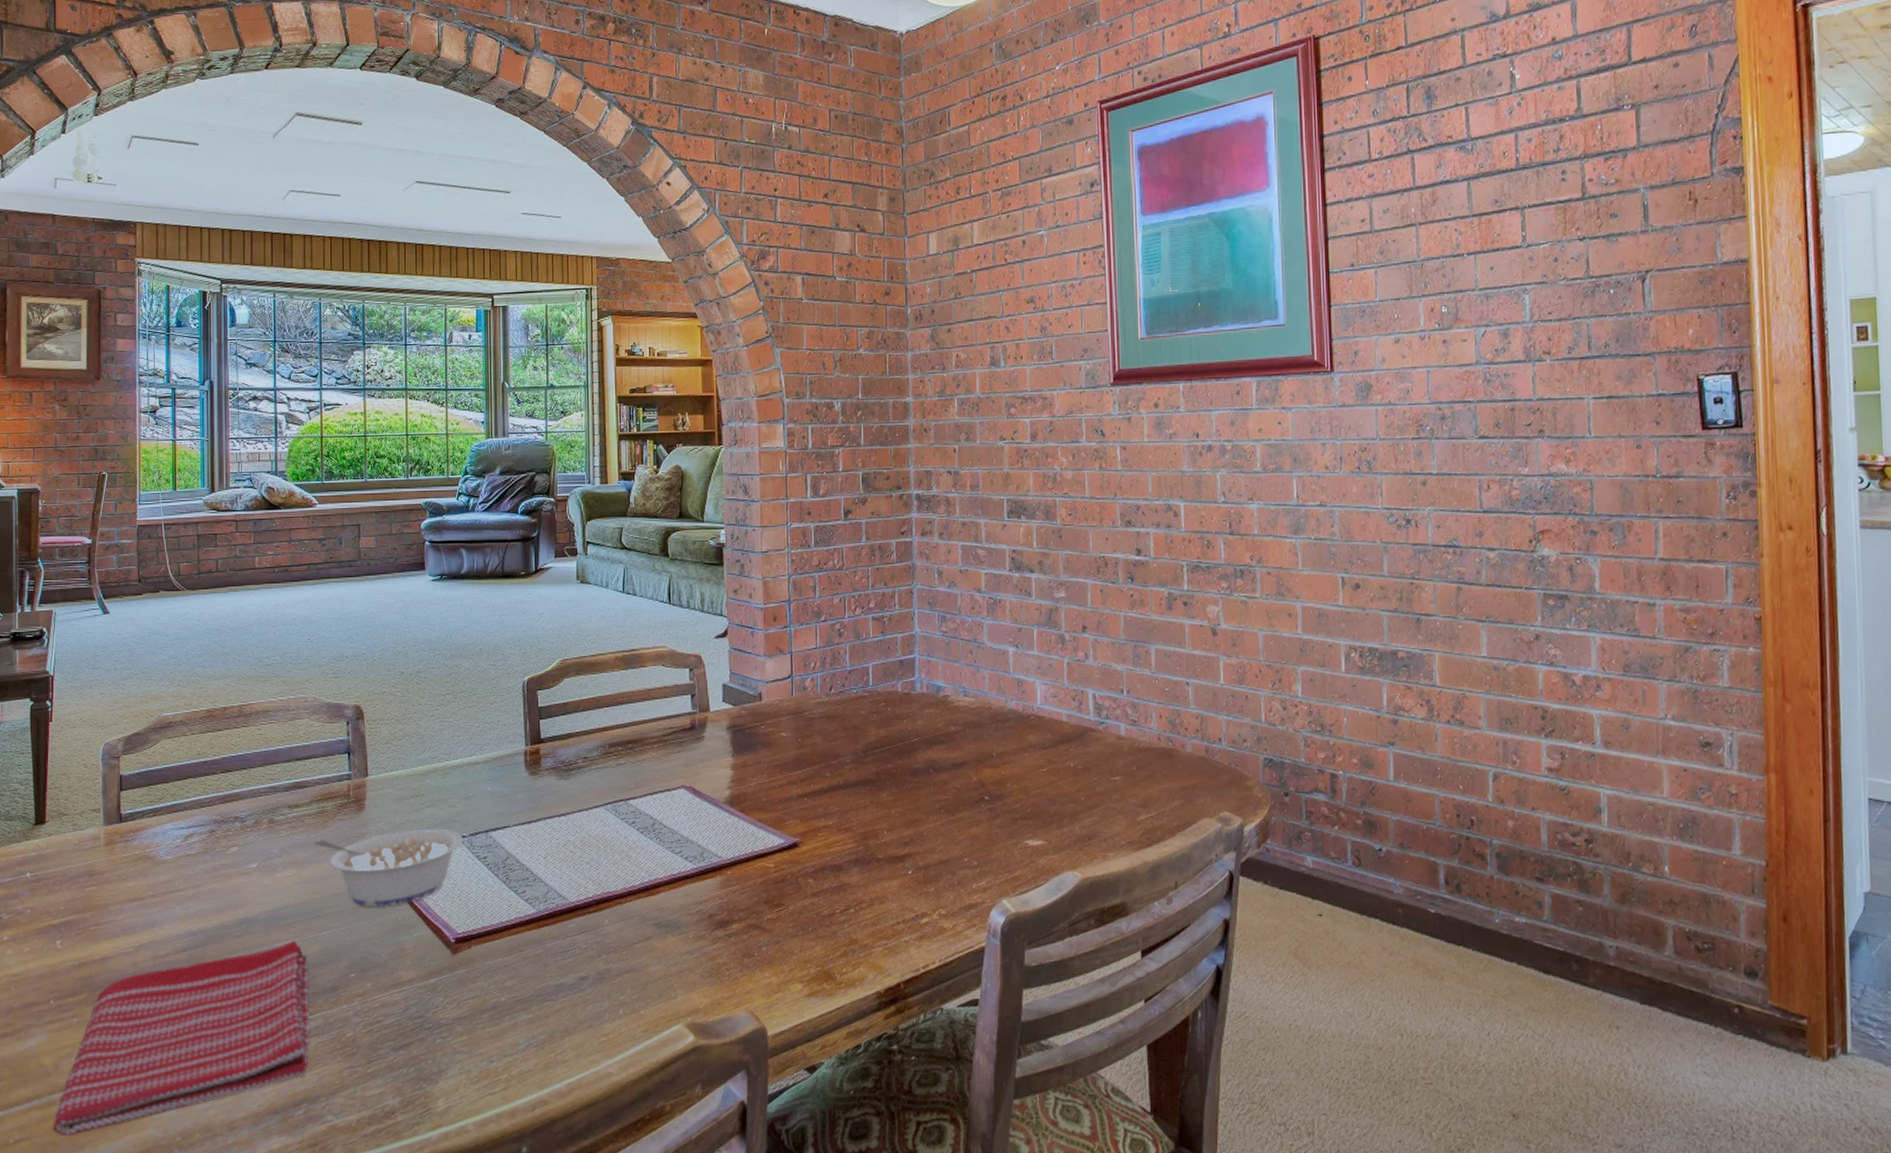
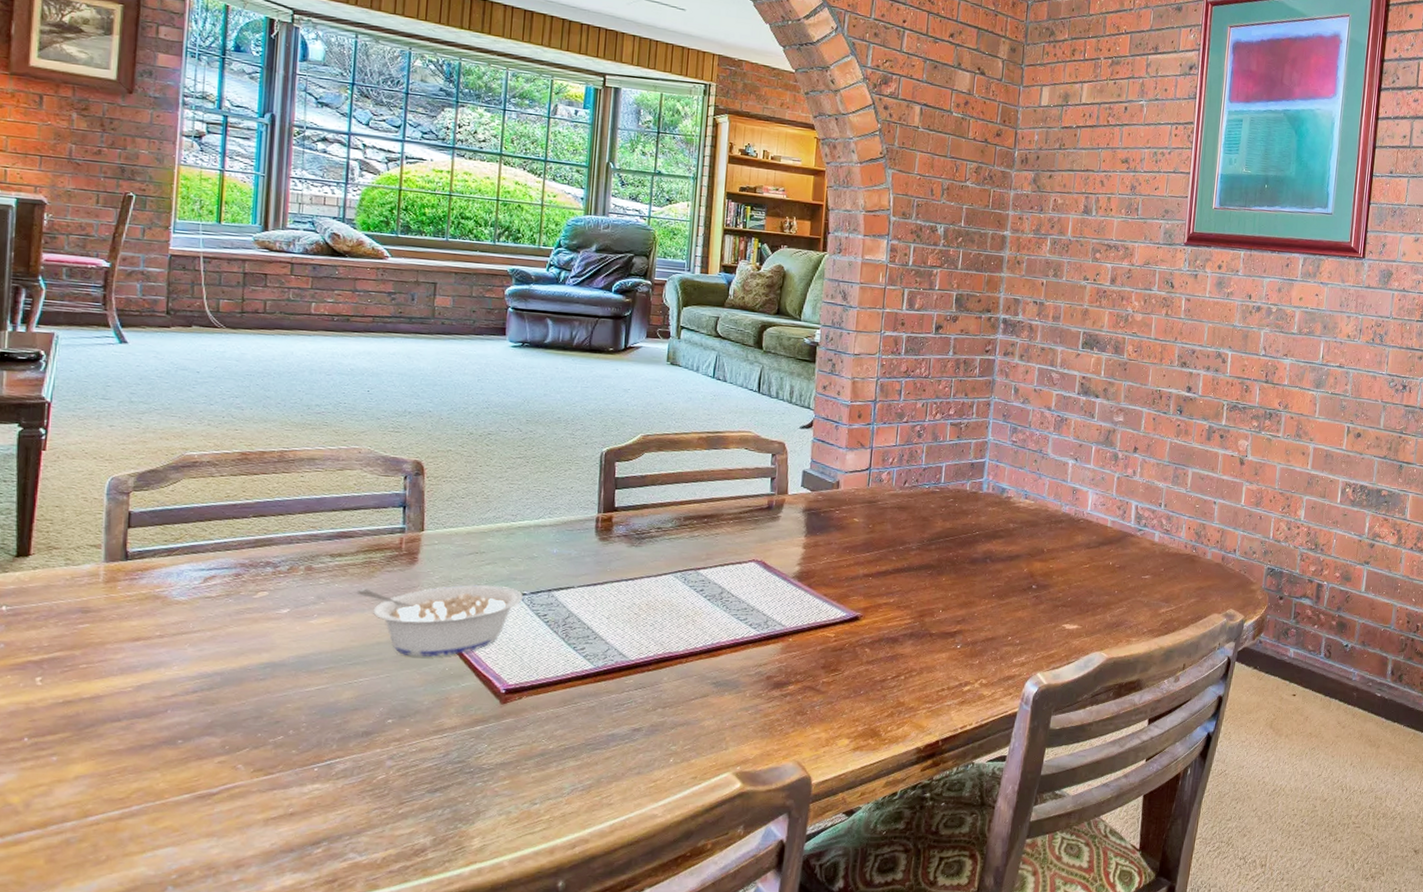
dish towel: present [53,941,310,1137] -> none [18,686,340,875]

